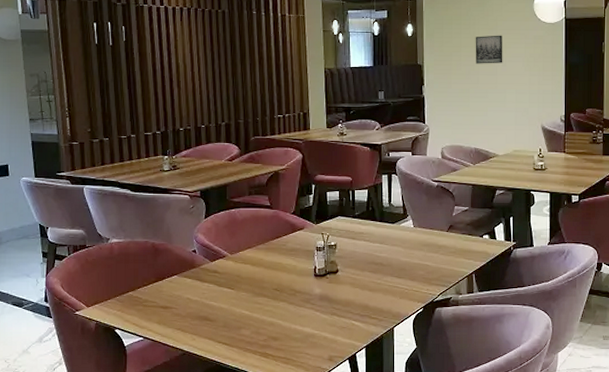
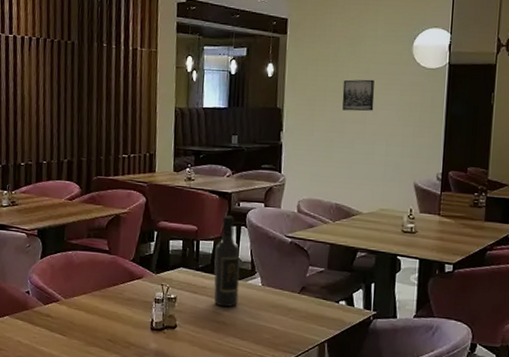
wine bottle: none [370,165,393,250] -> present [213,215,241,308]

